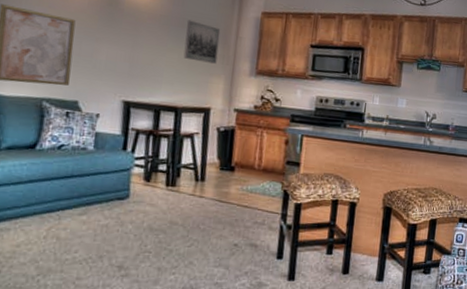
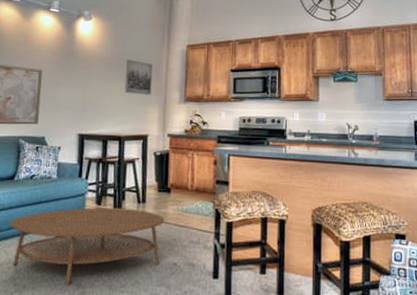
coffee table: none [30,184,227,268] -> present [10,207,165,286]

